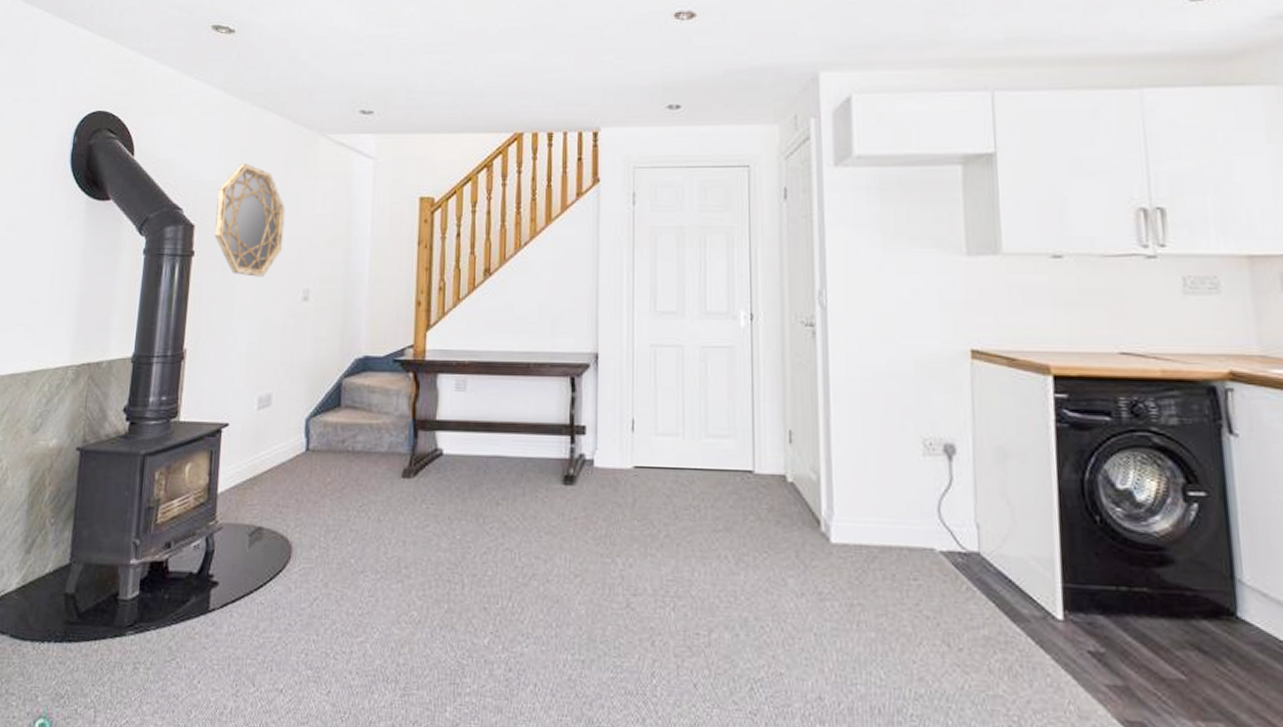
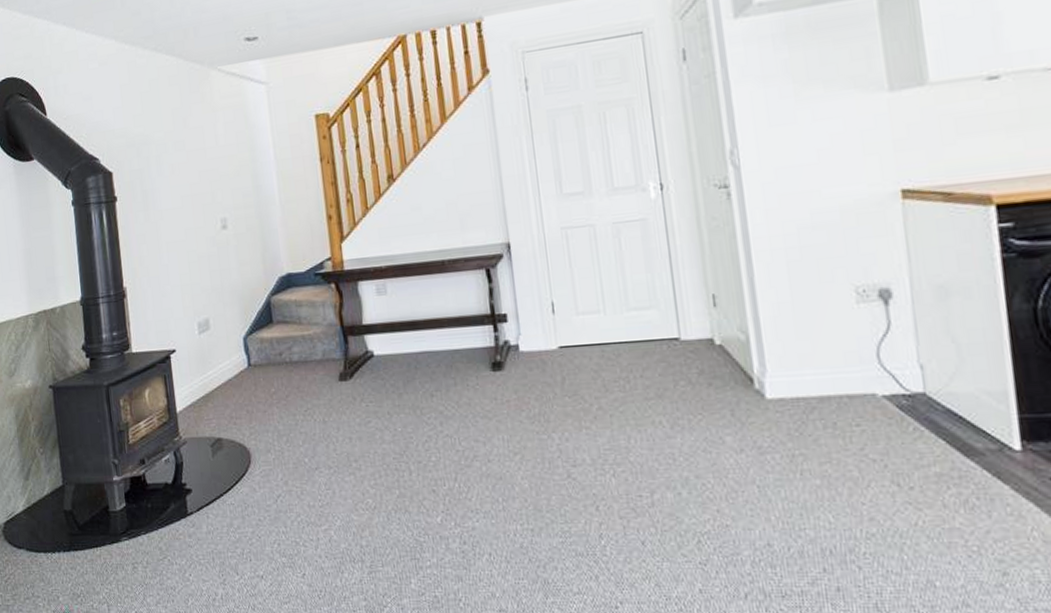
home mirror: present [214,163,286,277] -> none [127,107,196,213]

